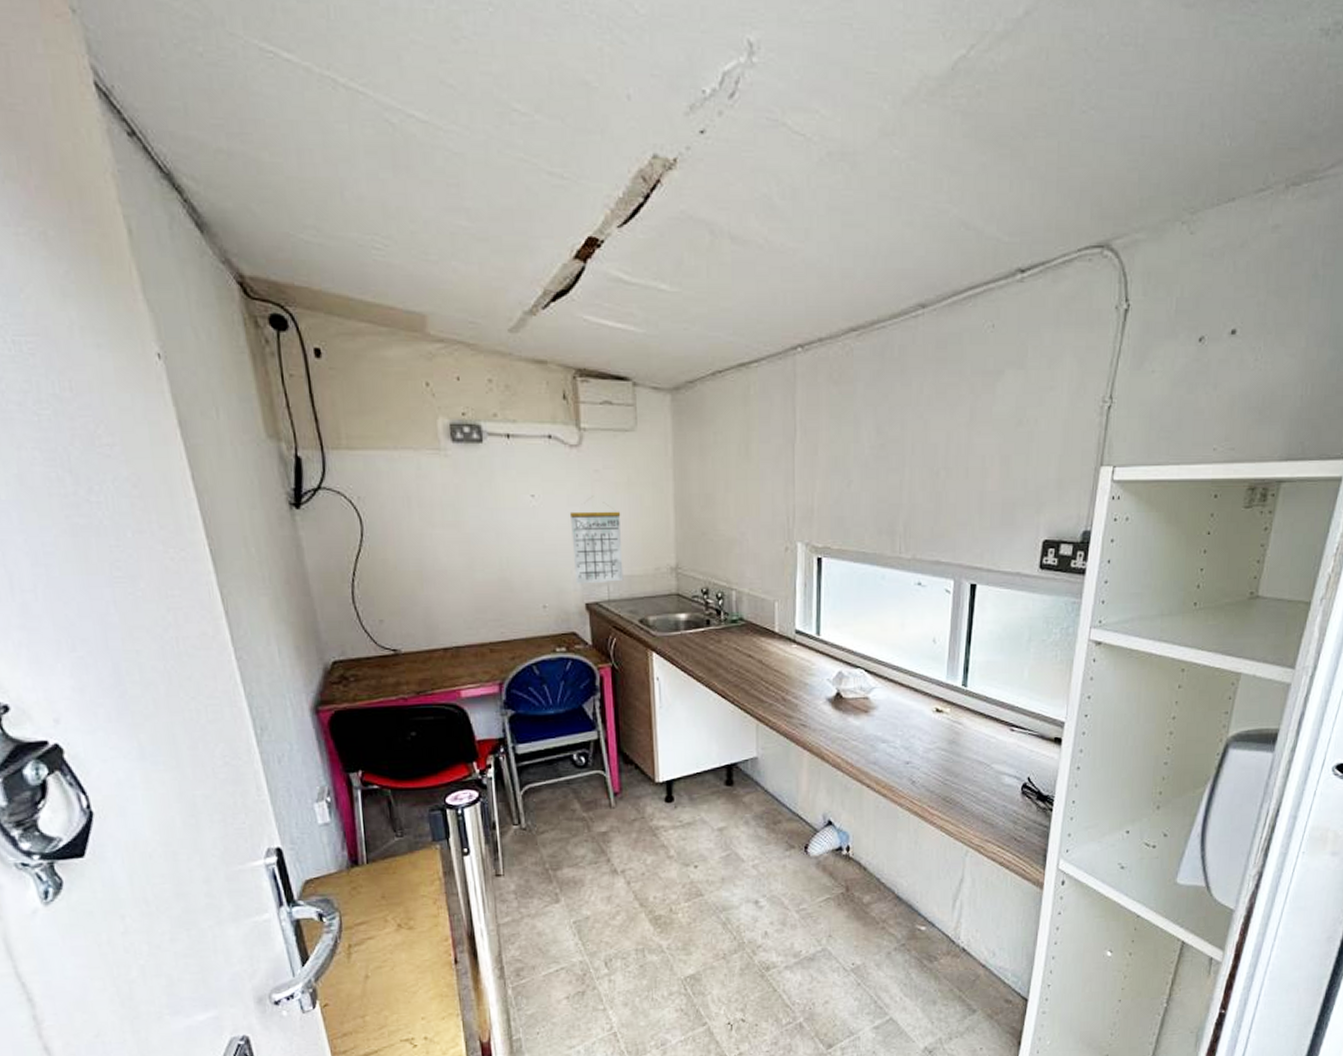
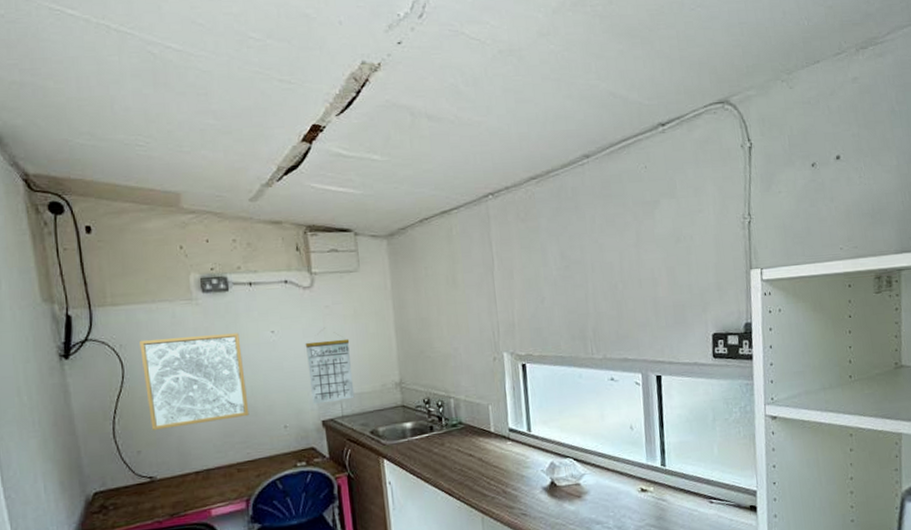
wall art: none [380,493,504,598] -> present [139,333,249,430]

